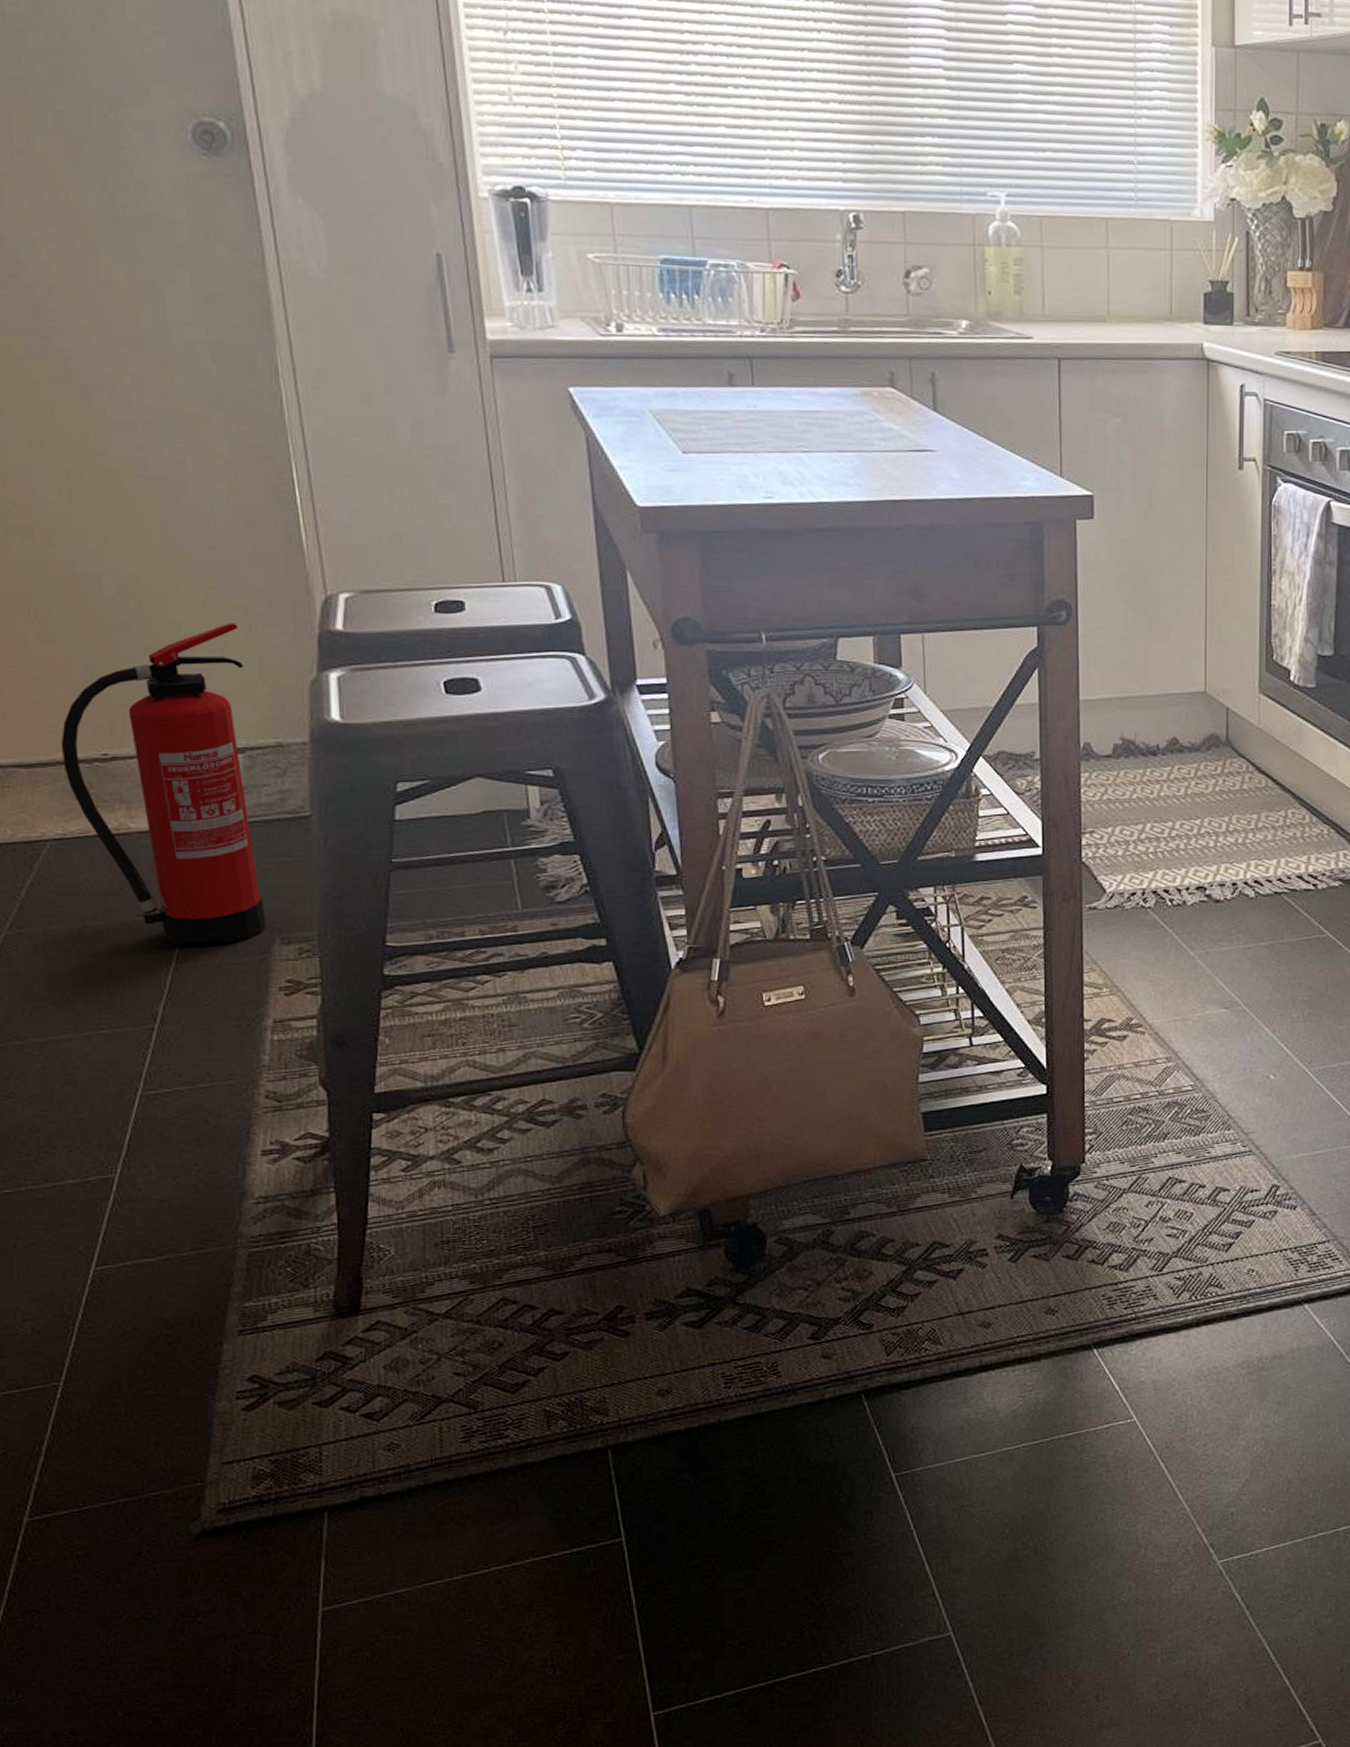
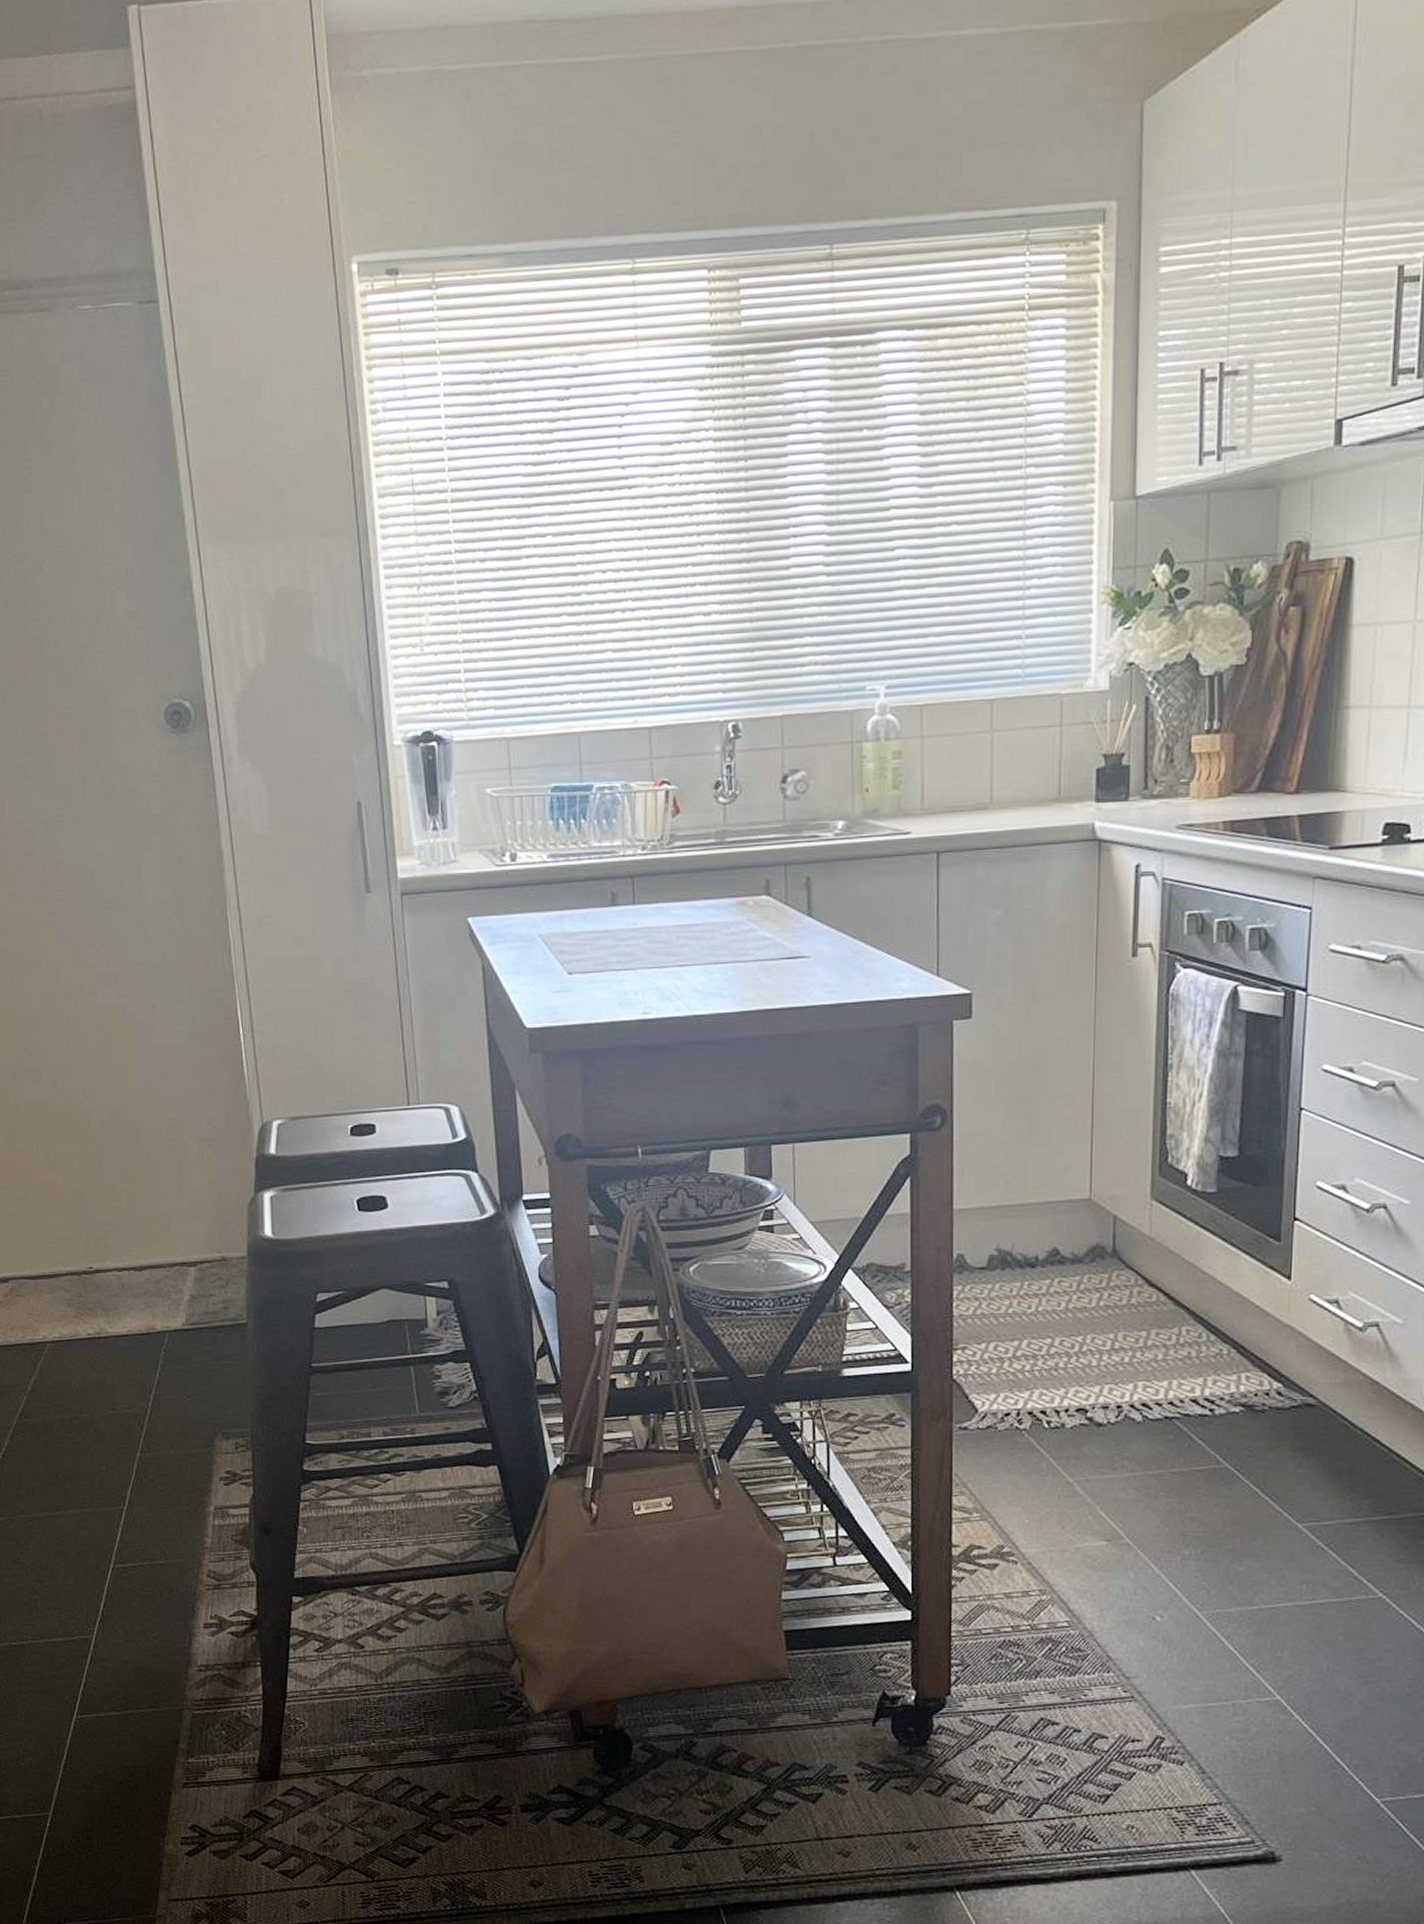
fire extinguisher: present [60,622,267,946] -> none [58,1149,211,1437]

